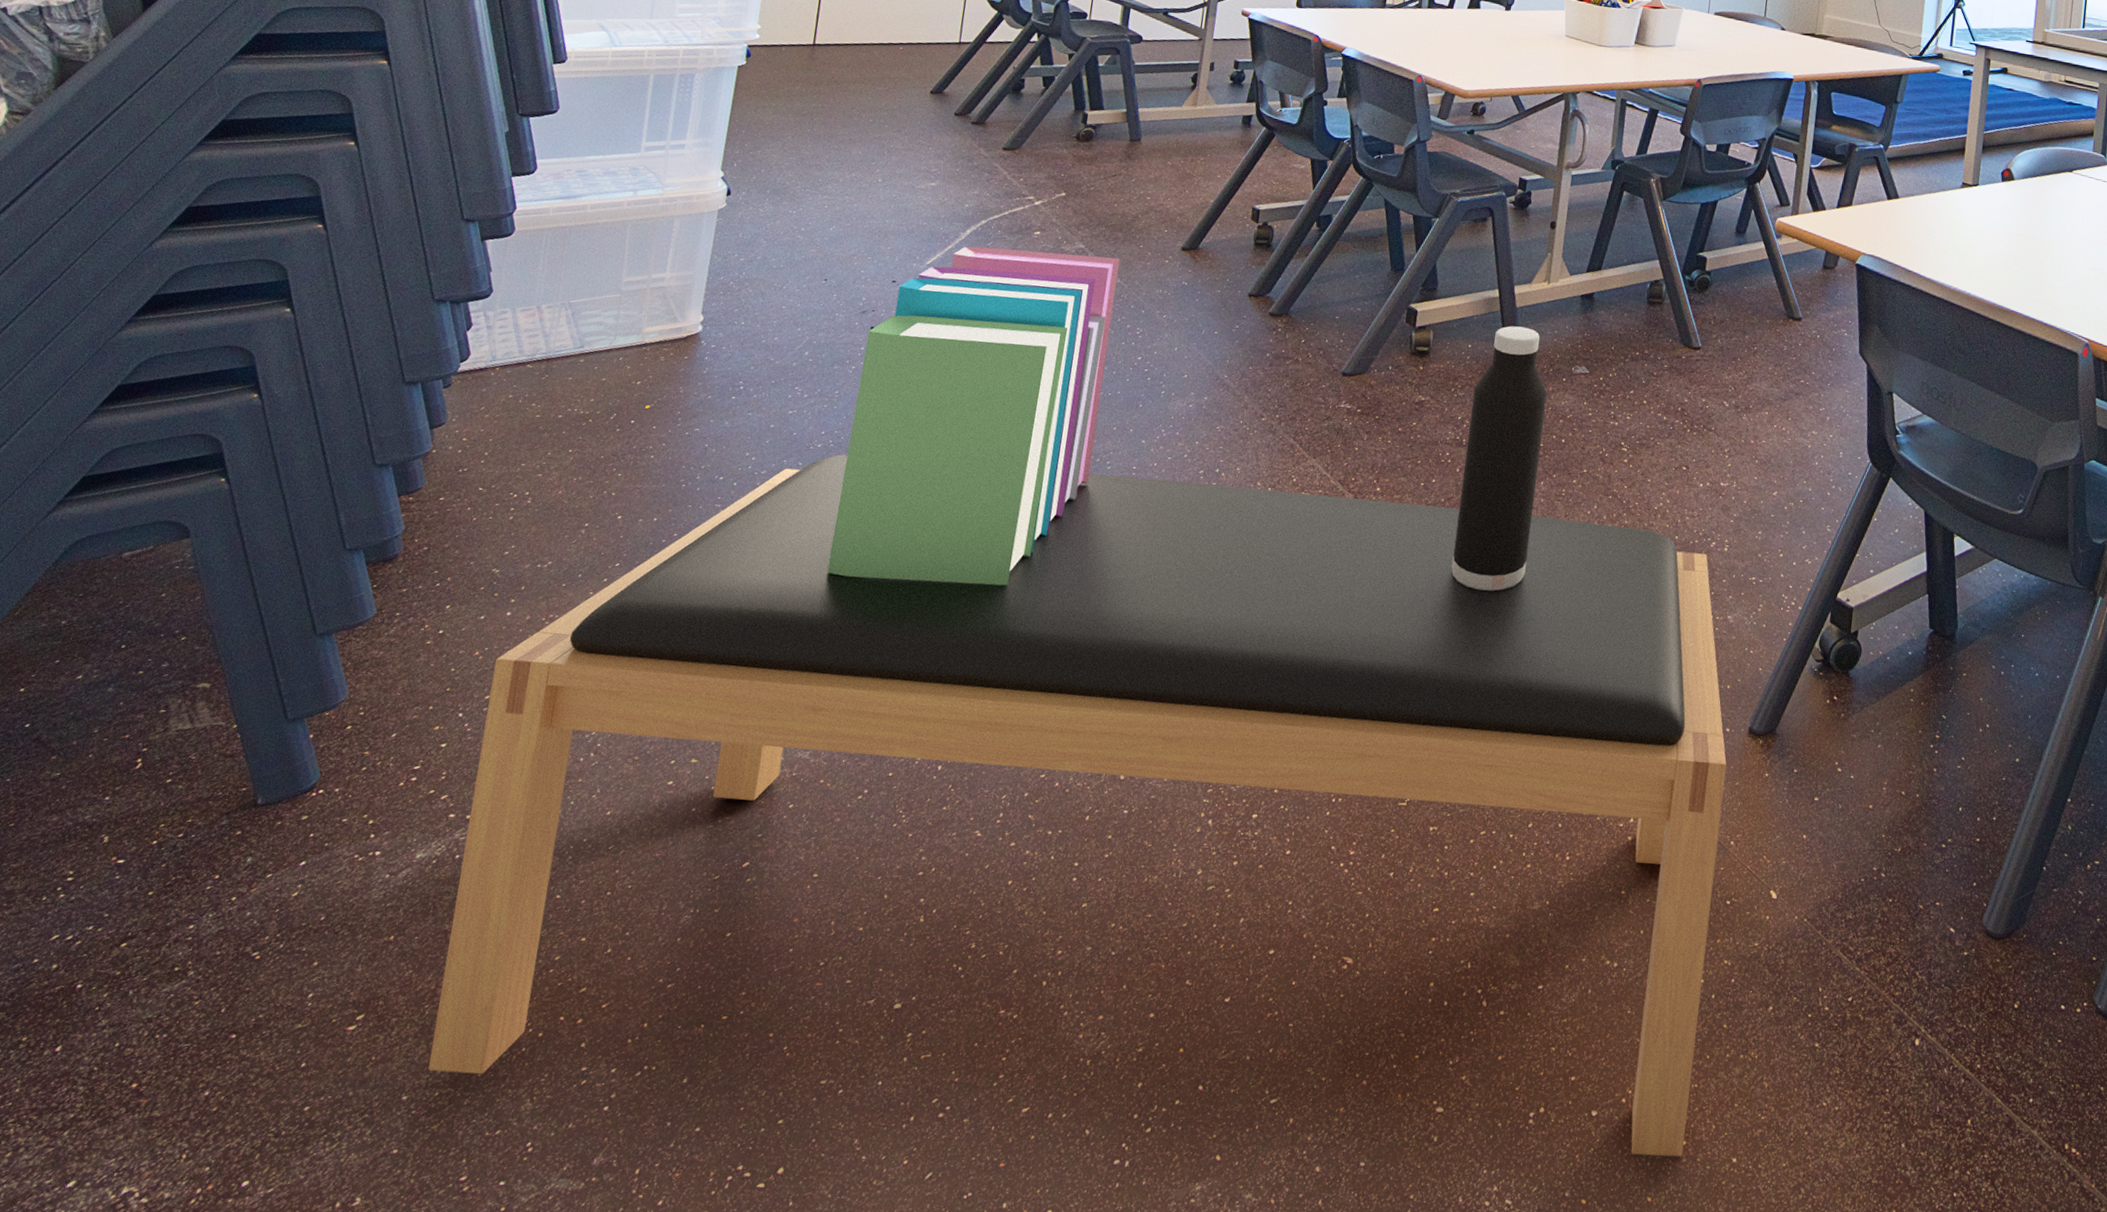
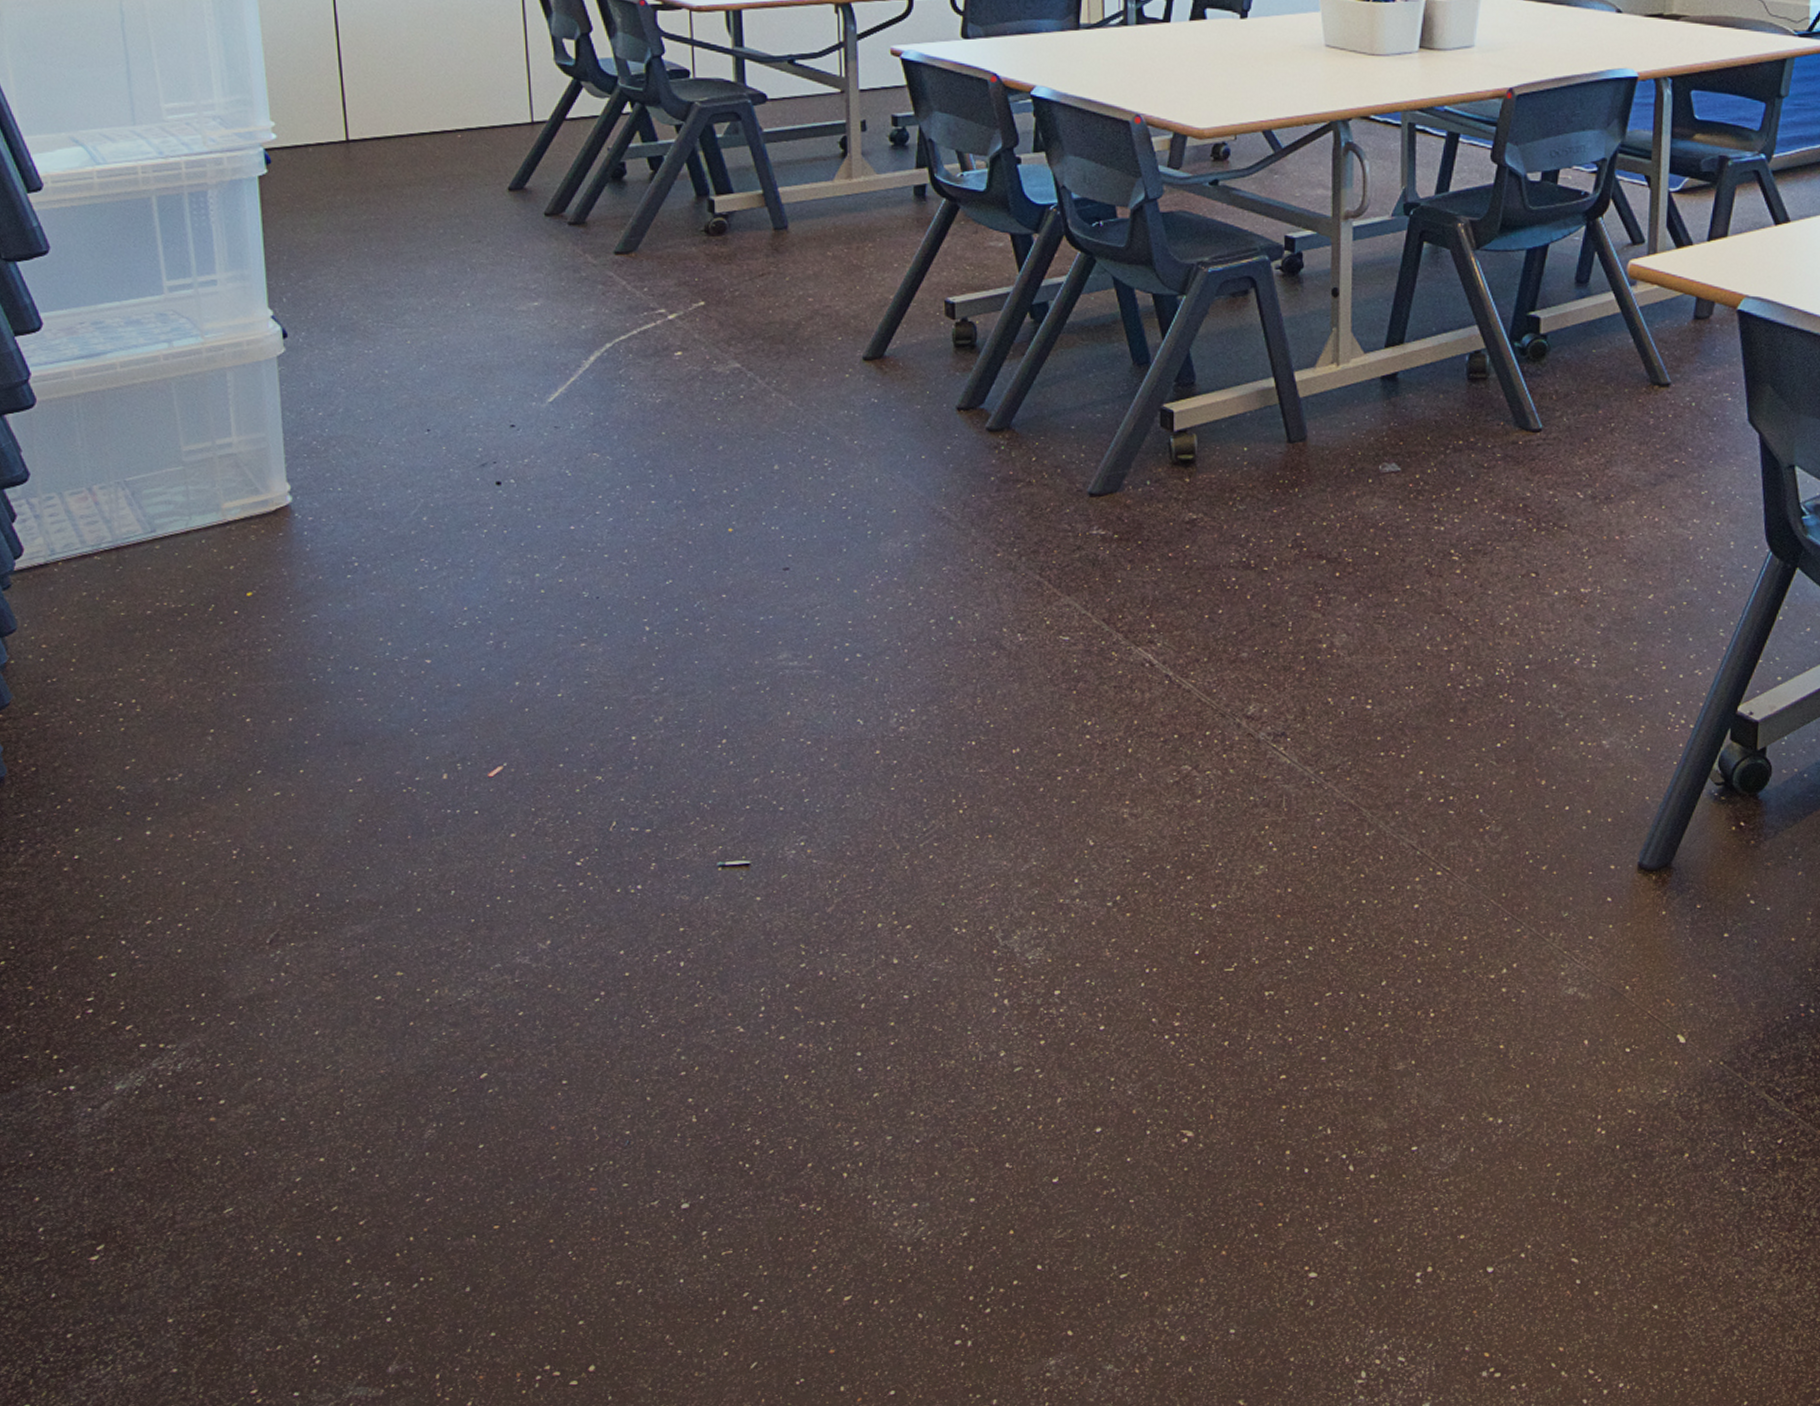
bench: present [428,454,1727,1157] -> none [147,631,1614,1308]
books: present [826,246,1120,586] -> none [494,375,797,768]
water bottle: present [1451,326,1547,591] -> none [1255,421,1350,732]

